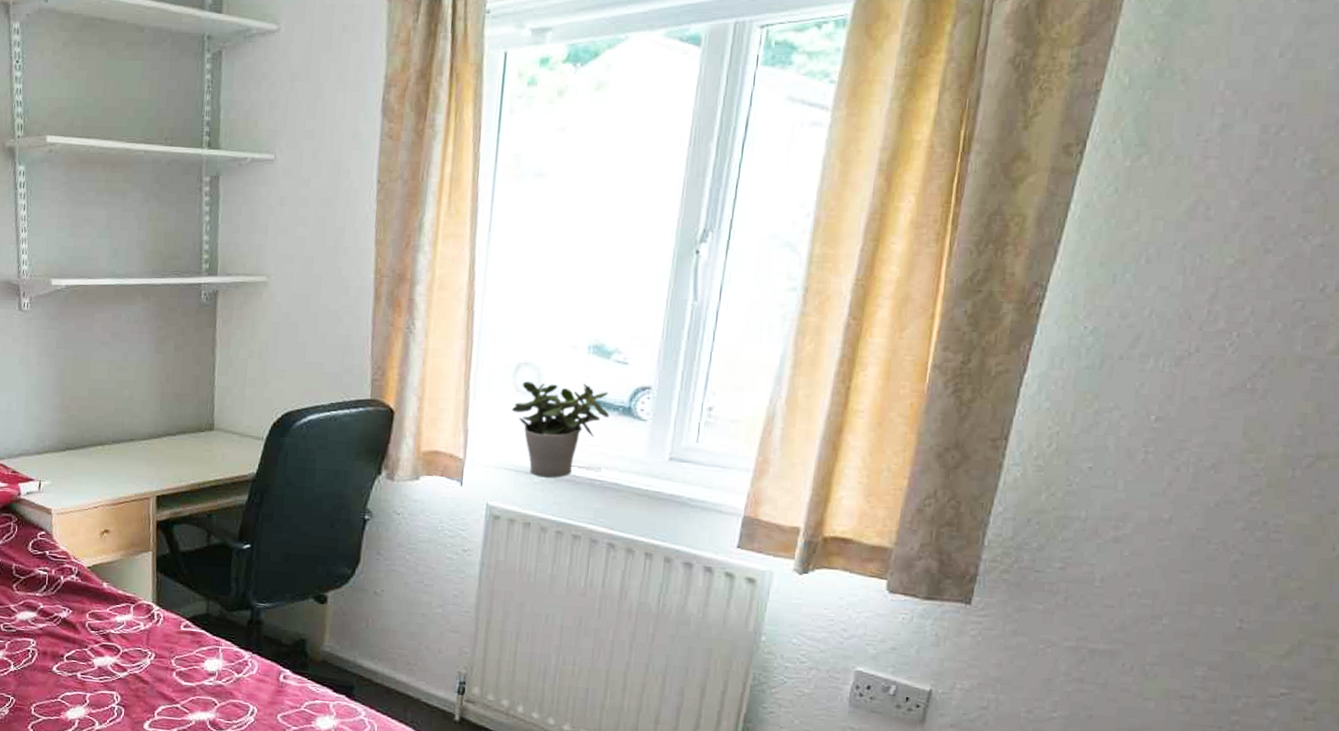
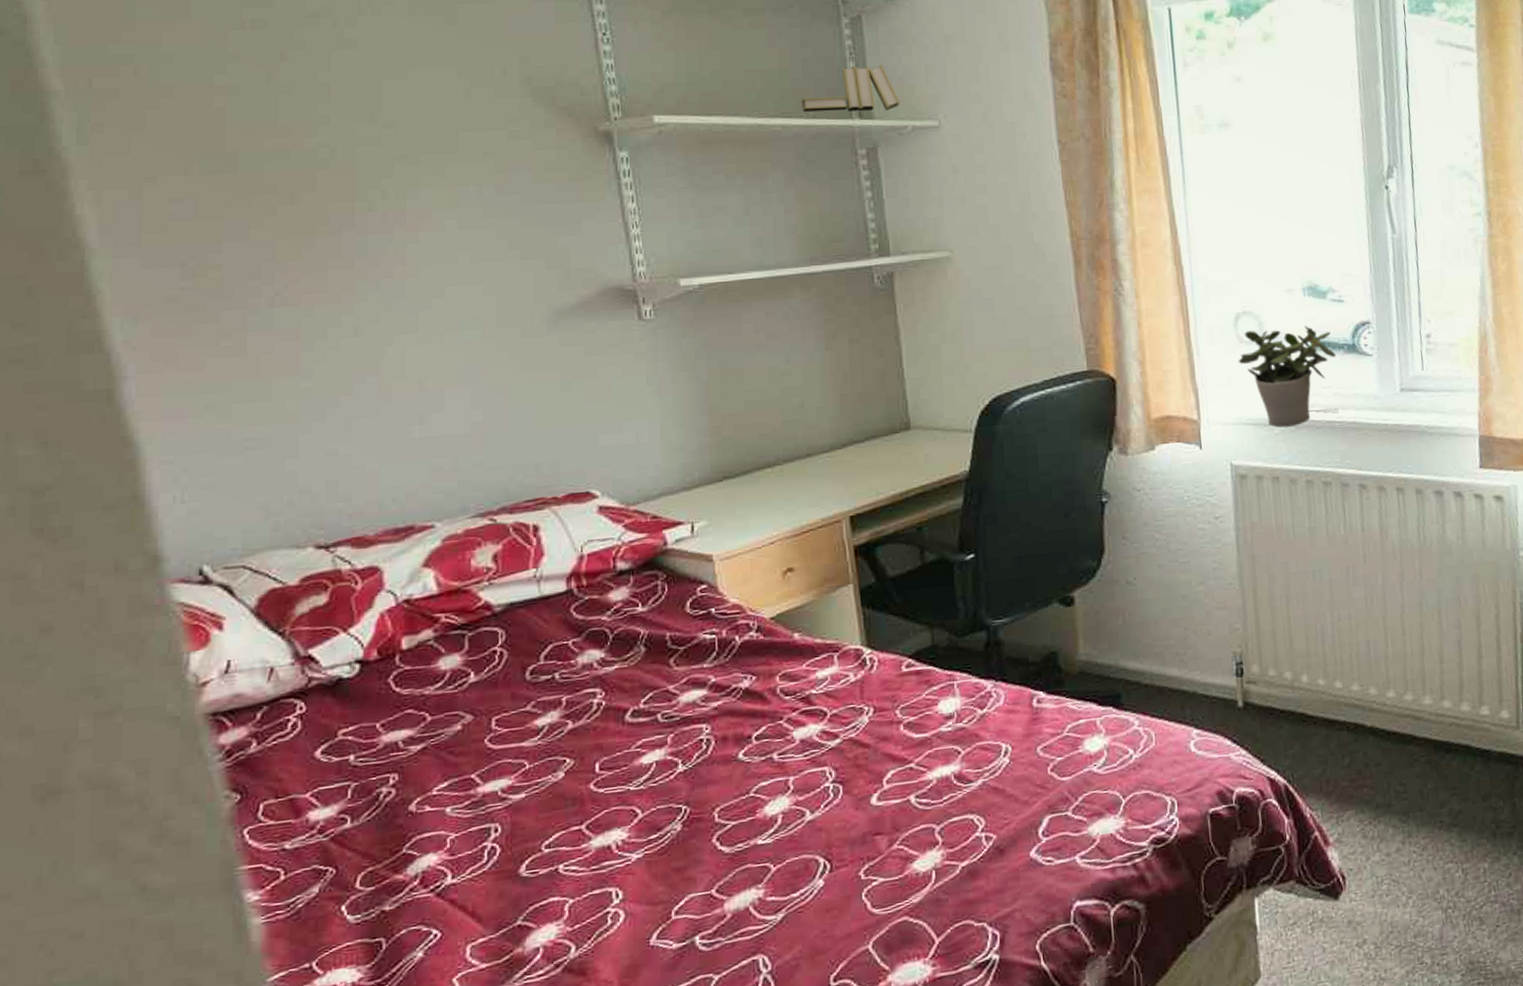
books: none [162,99,244,143] -> present [802,65,900,112]

